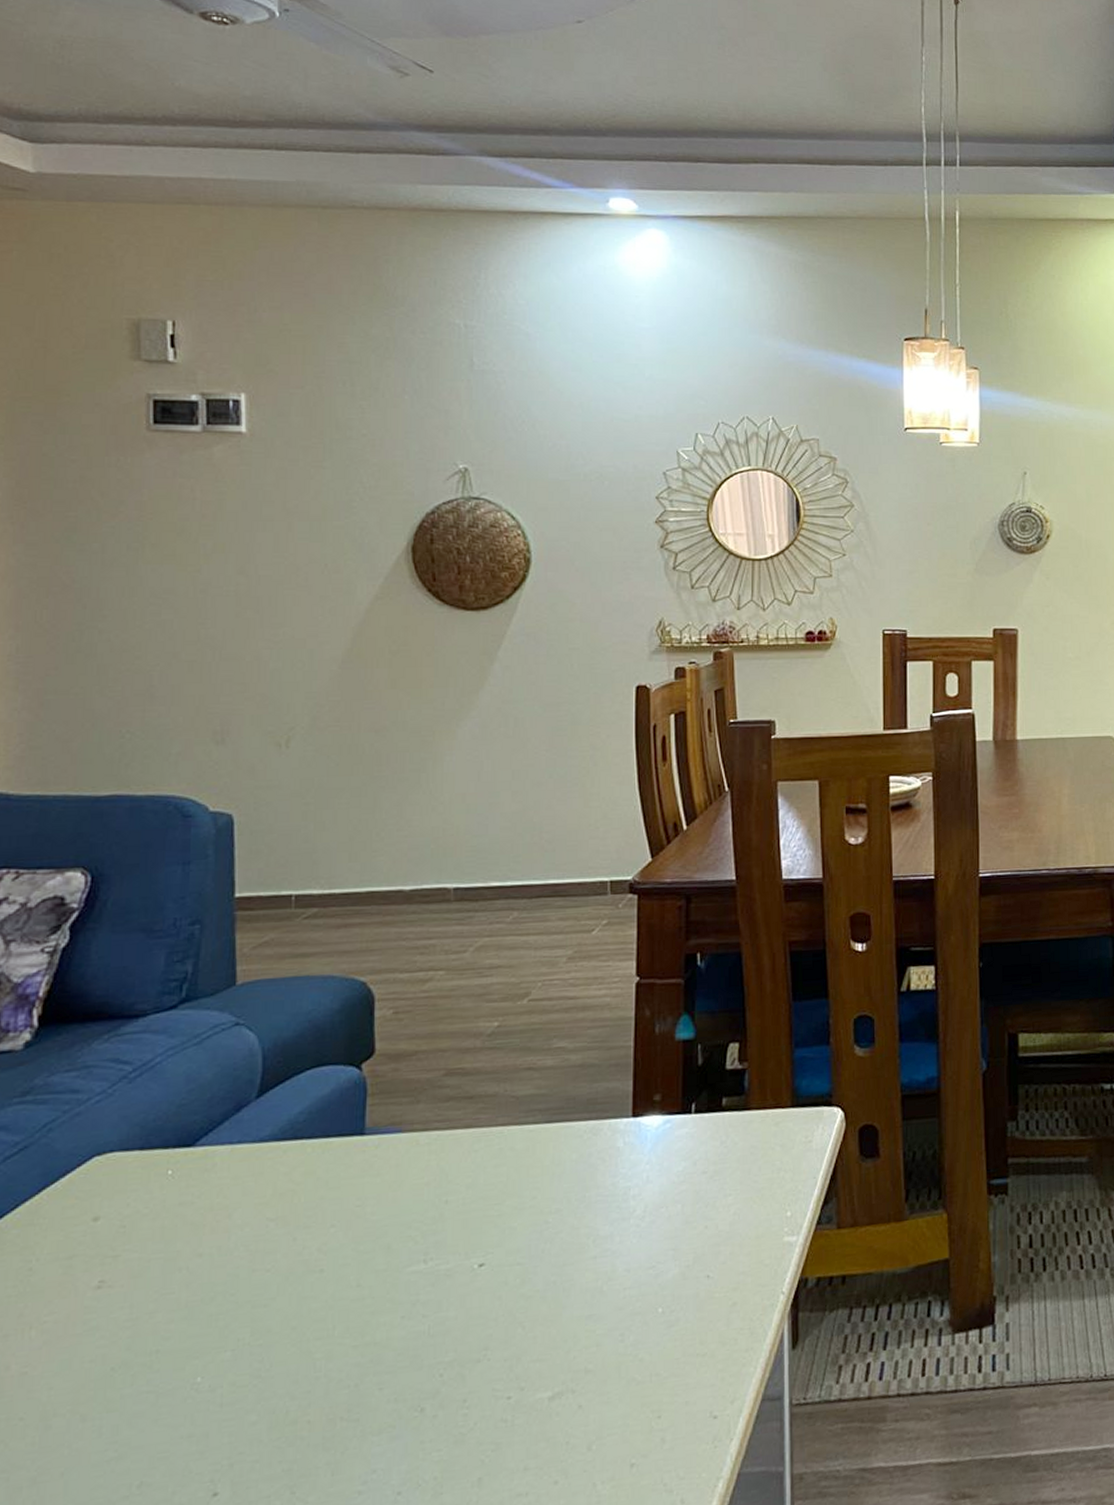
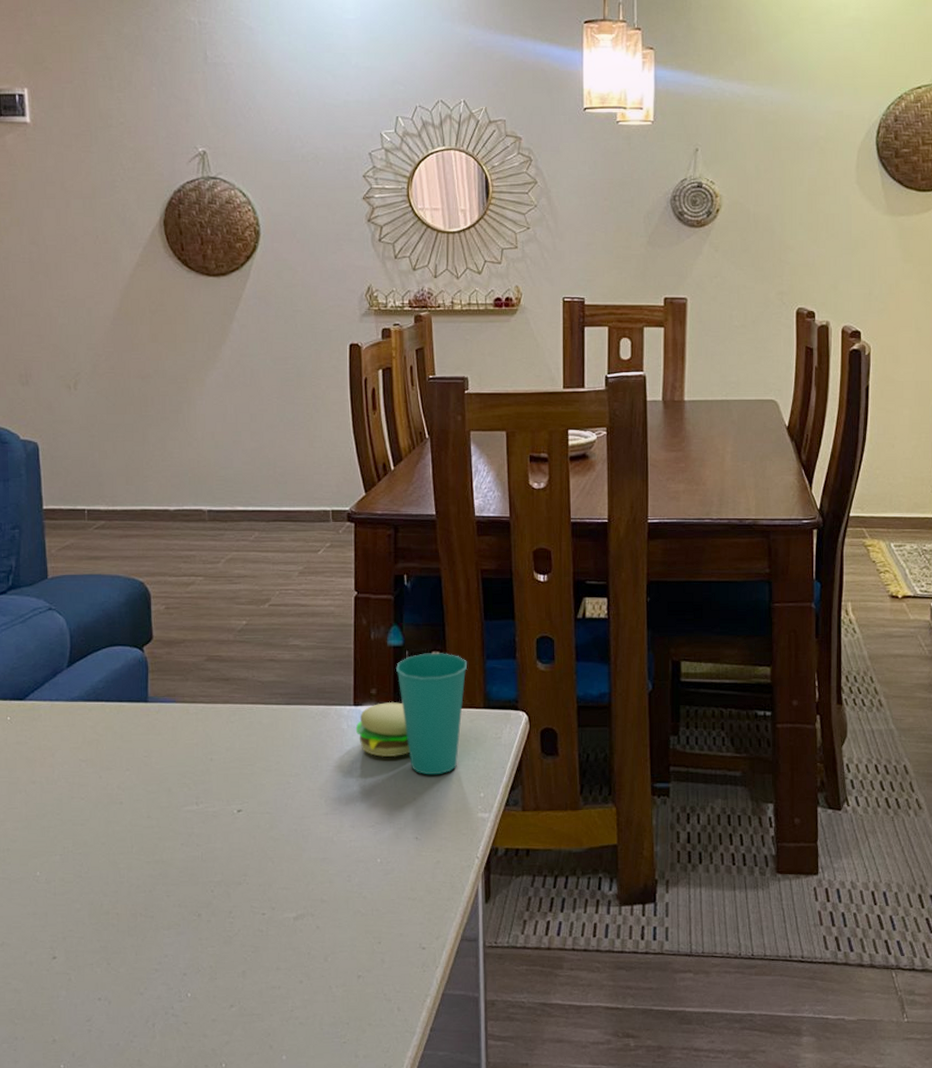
cup: none [634,1044,771,1196] -> present [355,653,467,775]

